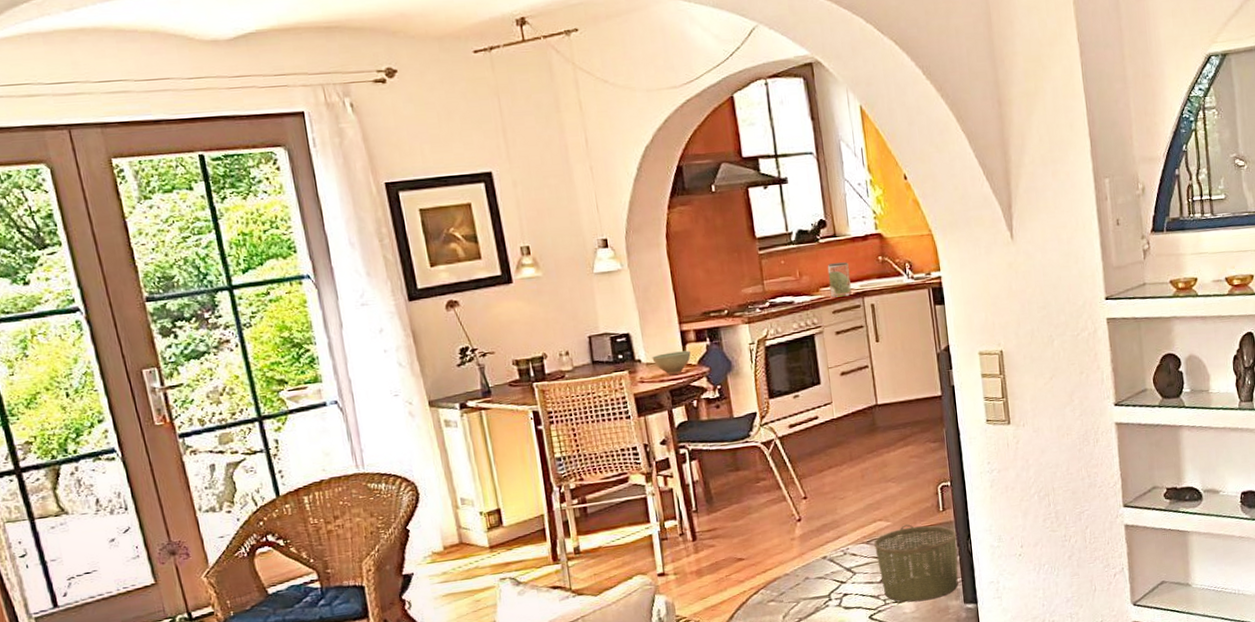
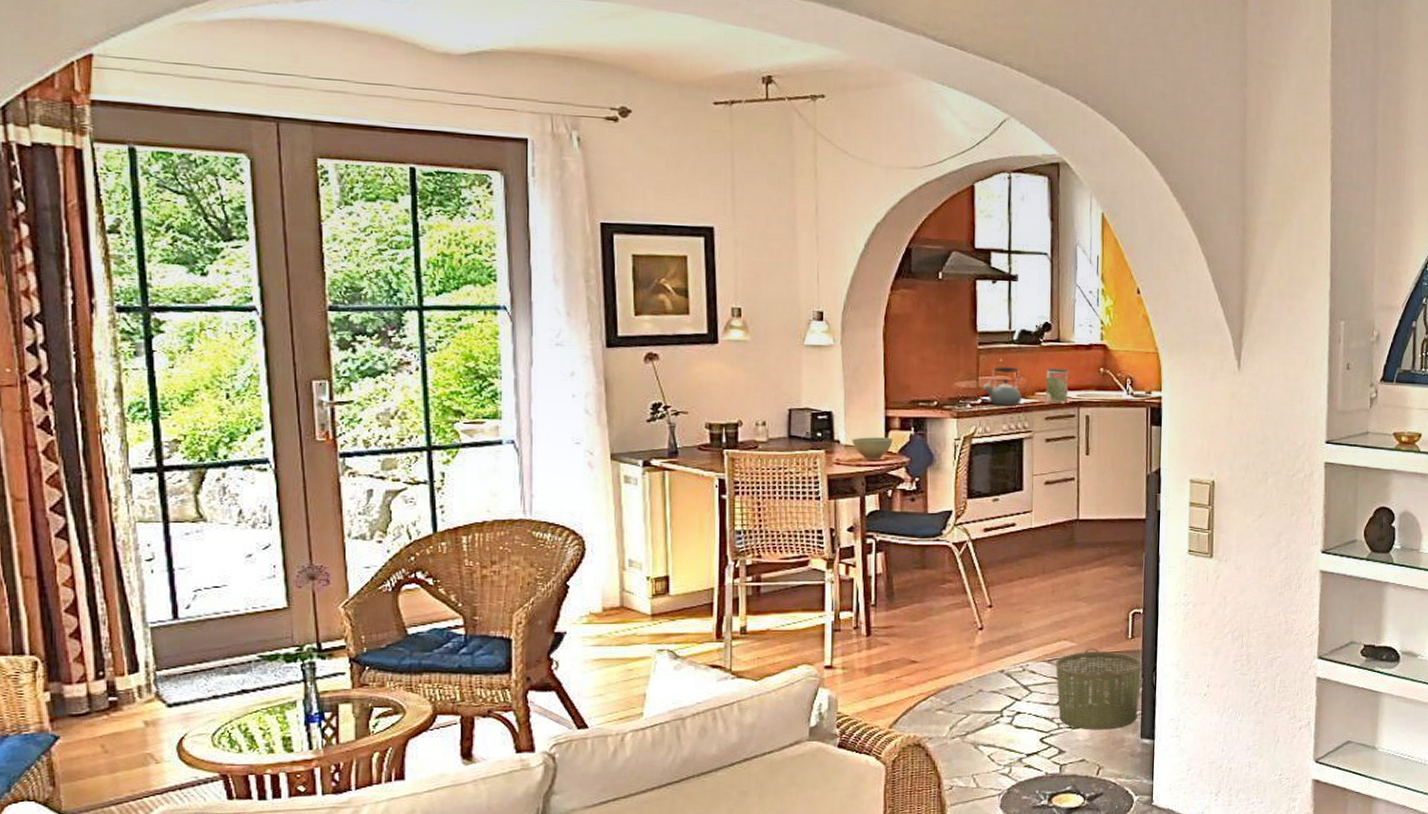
kettle: none [769,266,808,307] -> present [983,366,1022,406]

